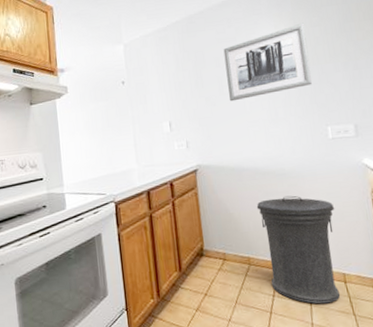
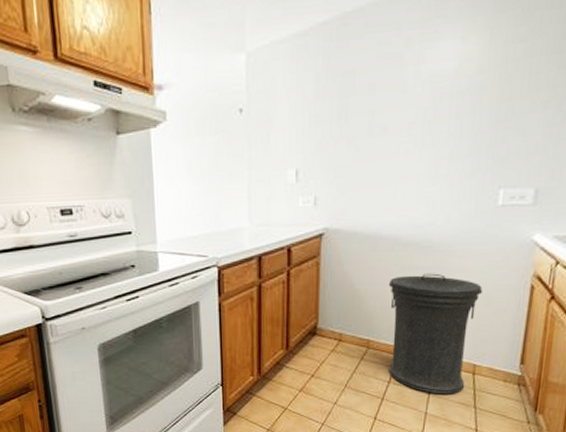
wall art: present [223,22,312,102] -> none [380,35,504,147]

